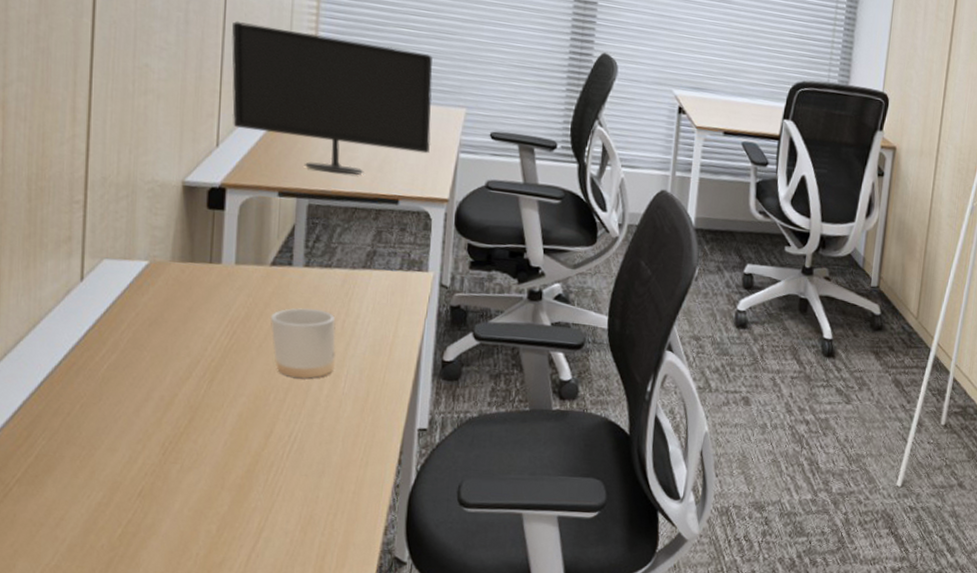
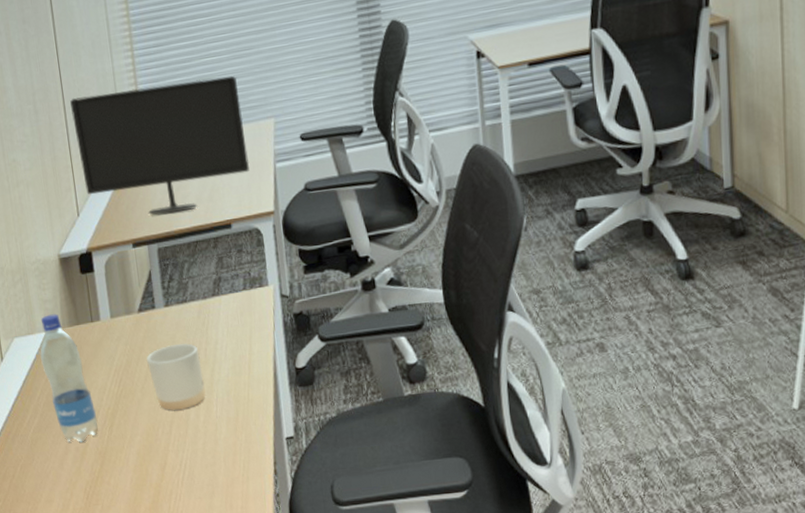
bottle: none [135,243,196,391] -> present [40,314,98,442]

